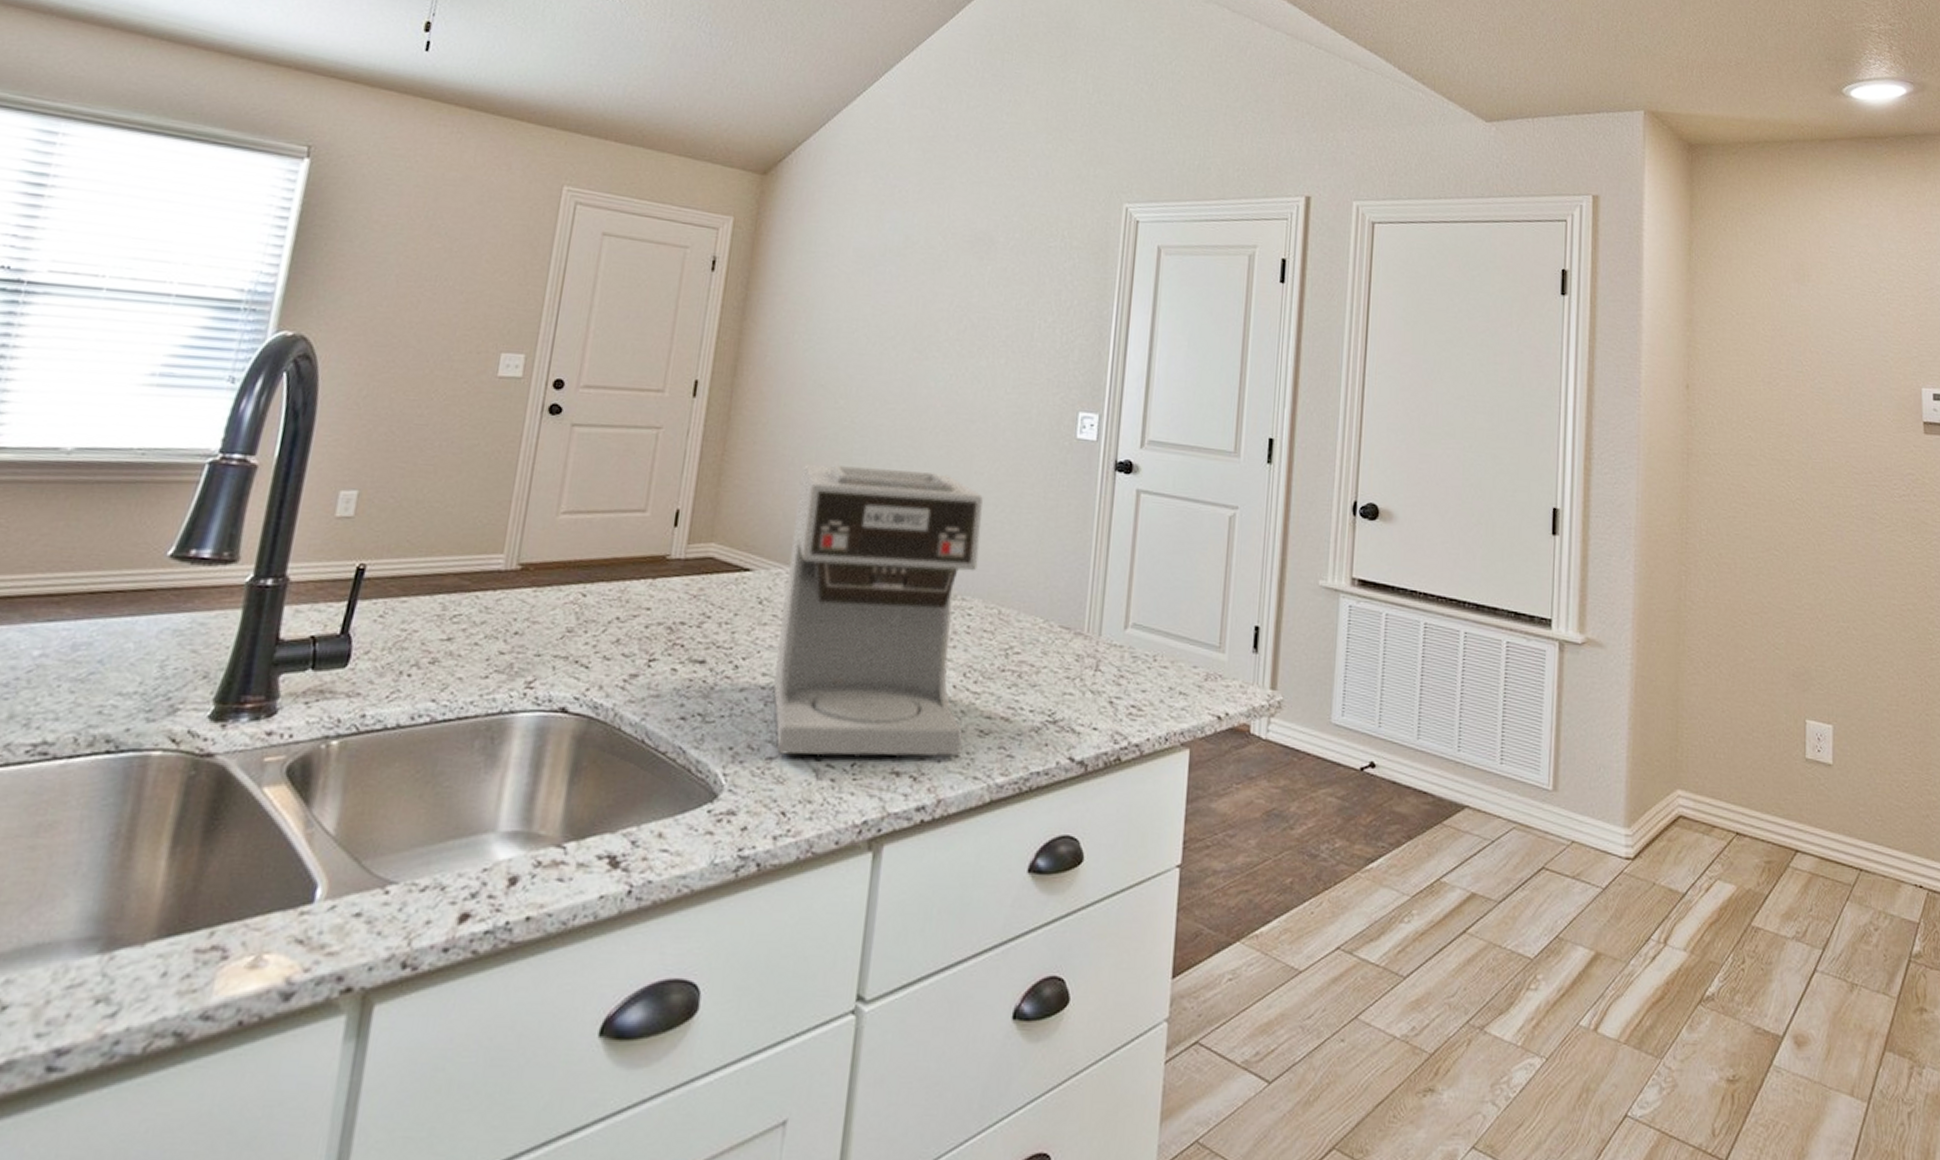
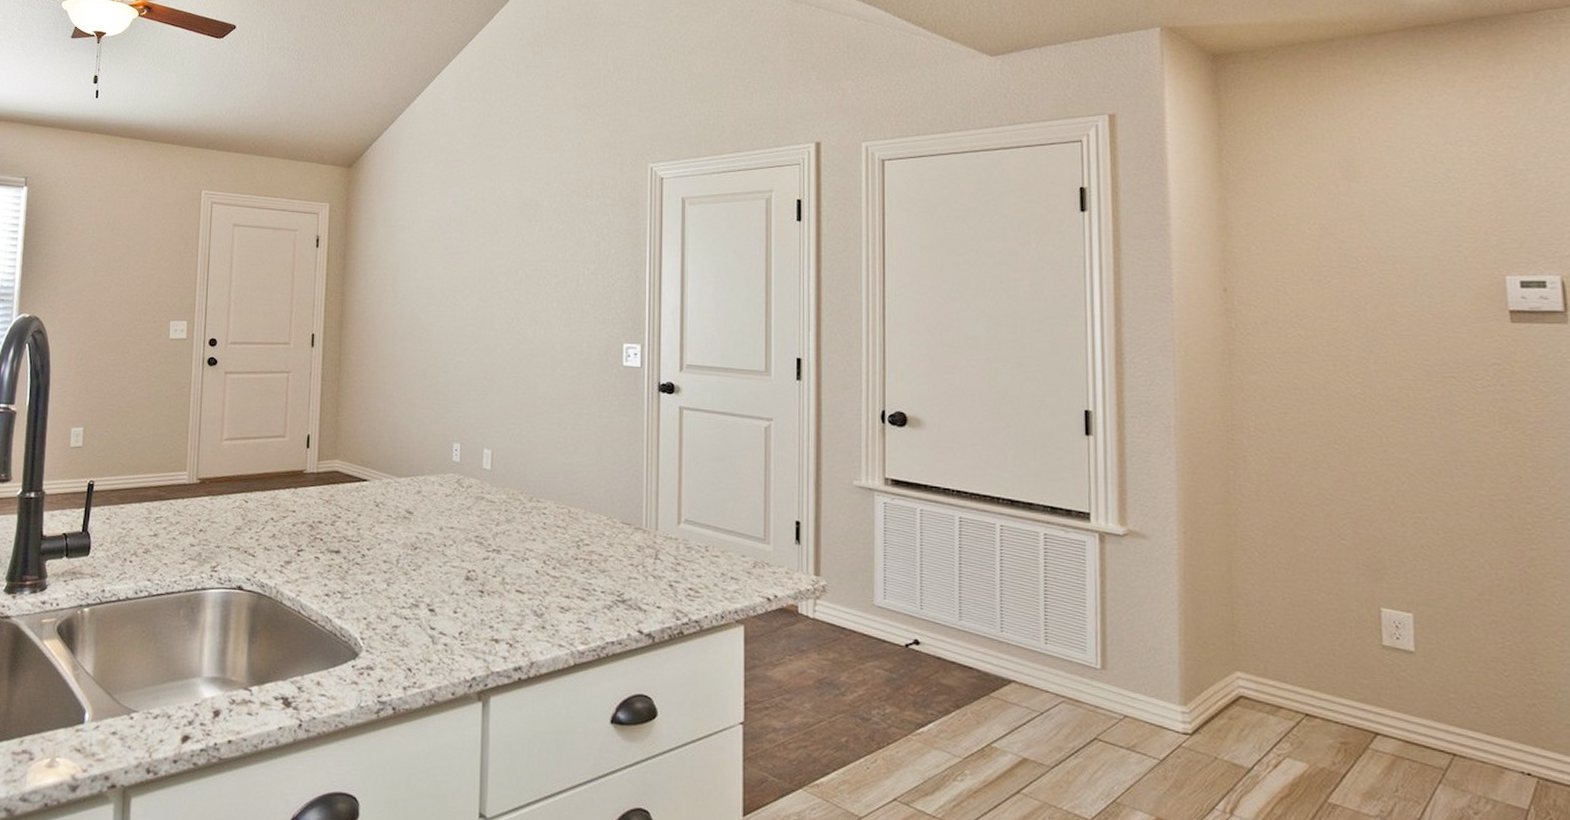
coffee maker: present [773,464,984,757] -> none [393,396,549,628]

